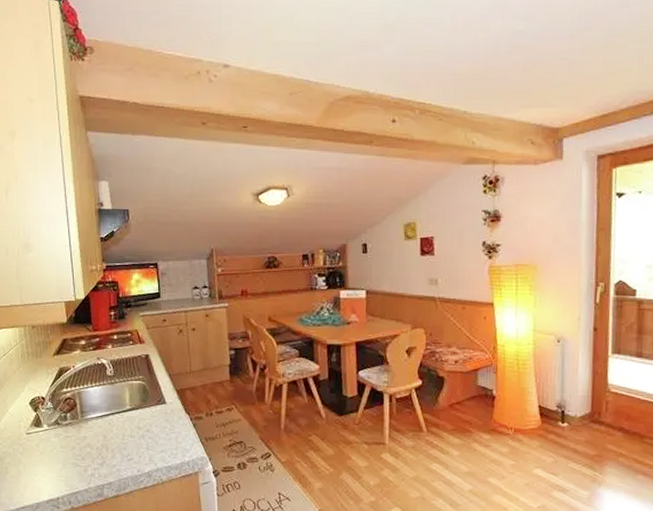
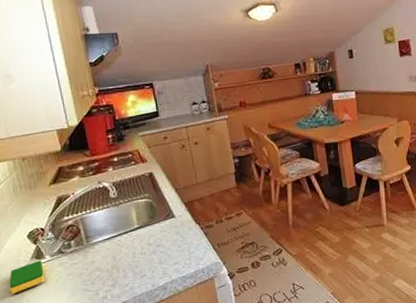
dish sponge: none [10,428,41,458] -> present [9,260,45,294]

